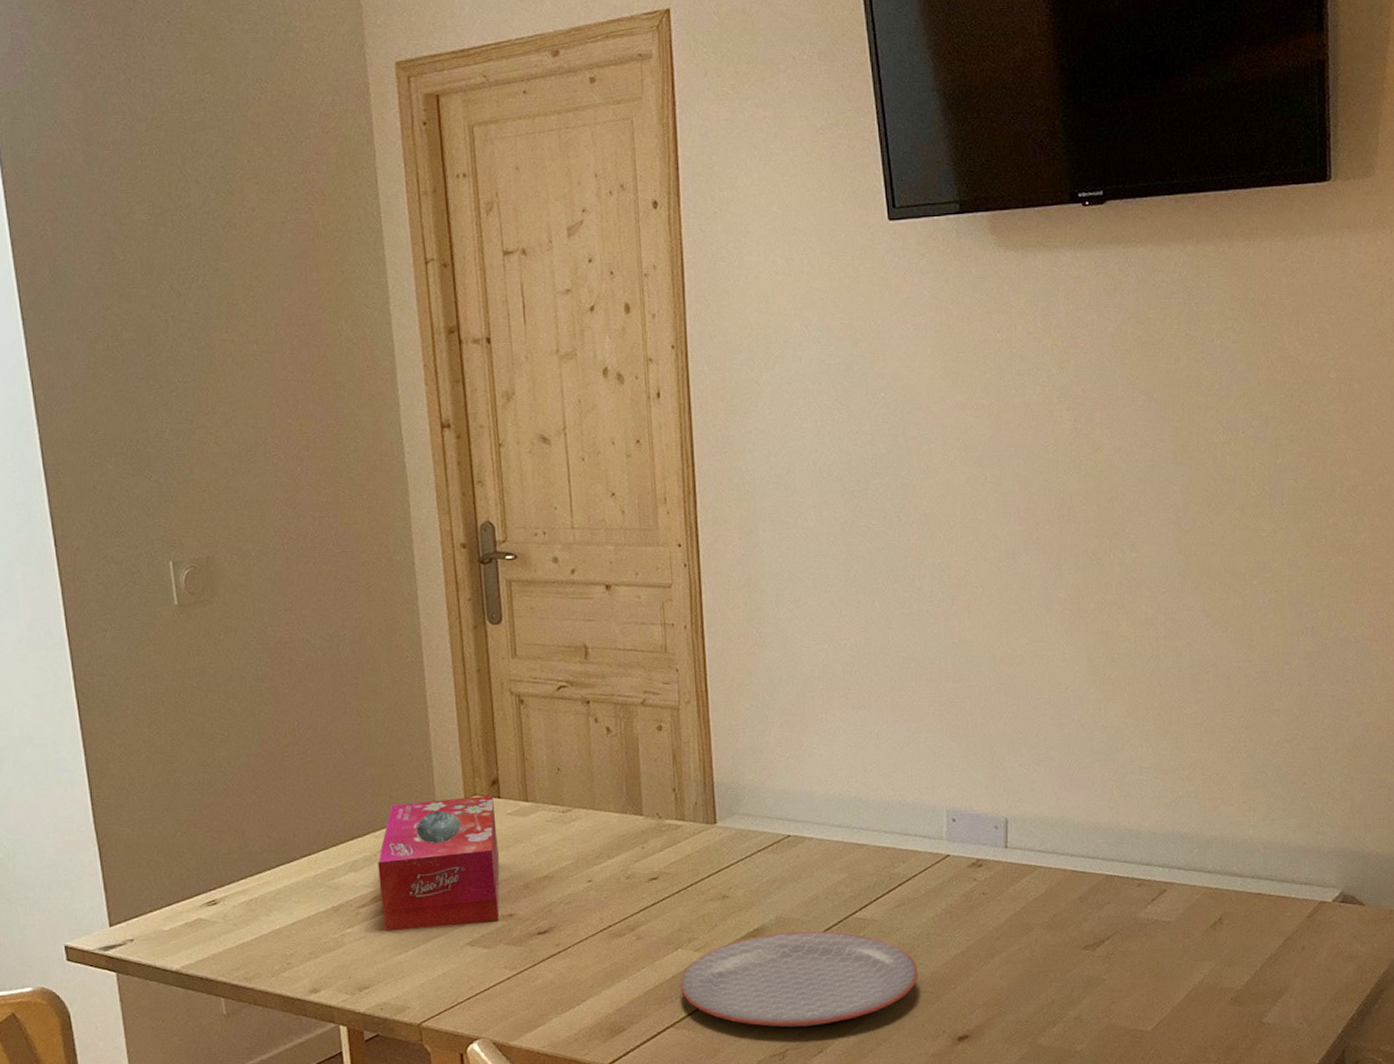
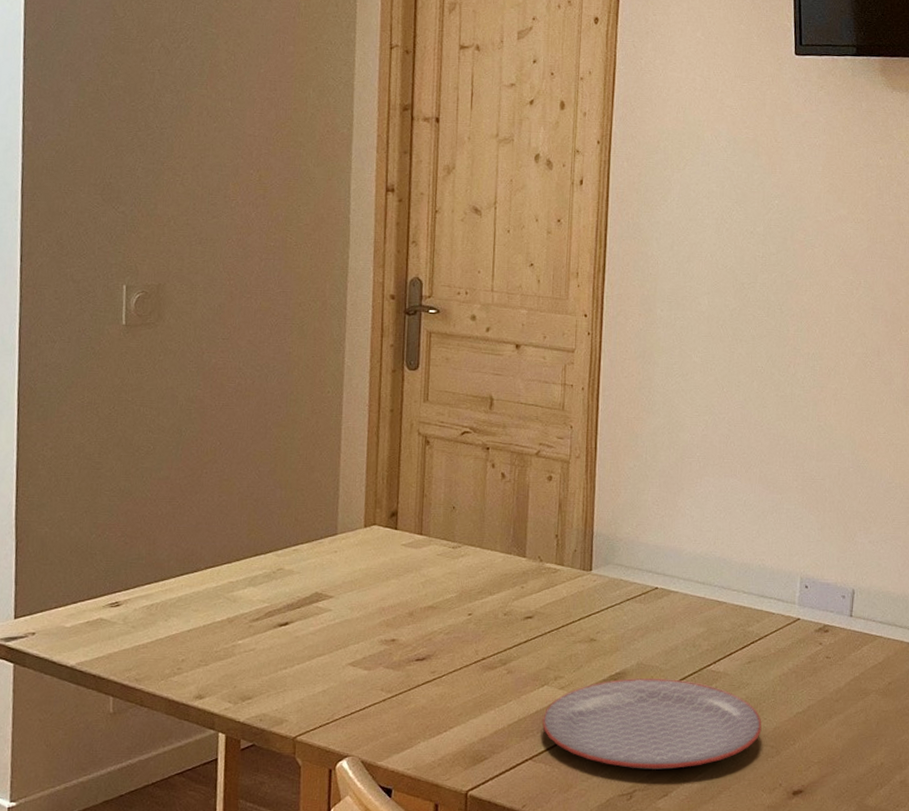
tissue box: present [377,795,500,932] -> none [273,526,391,646]

